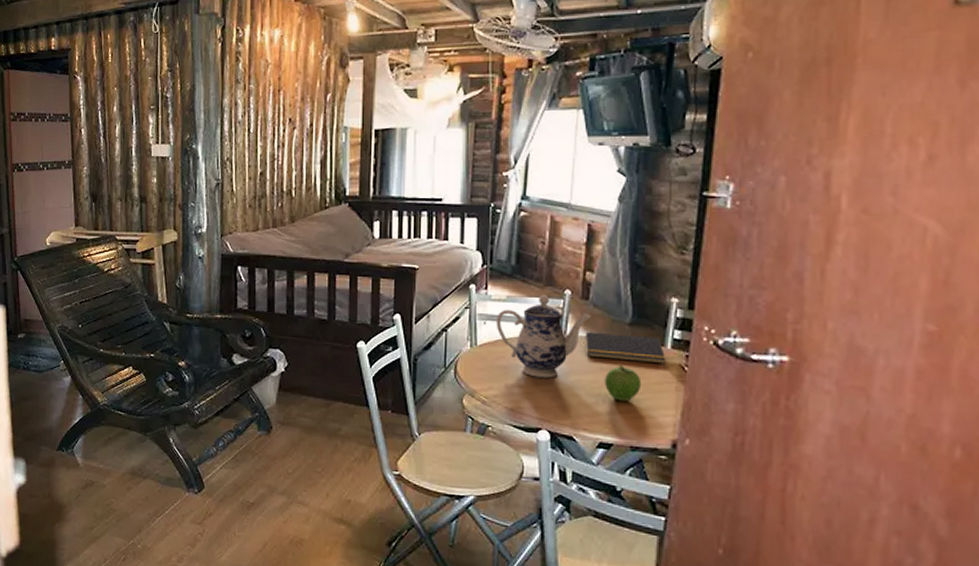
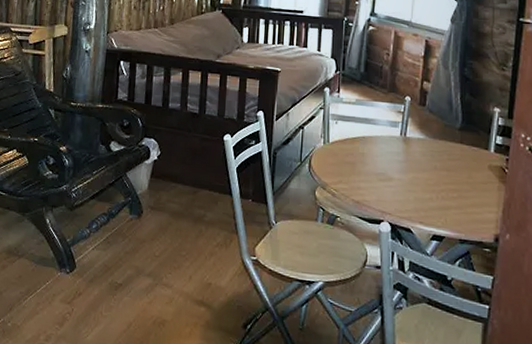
teapot: present [496,295,591,378] -> none [346,100,427,175]
notepad: present [583,331,667,364] -> none [420,134,490,166]
fruit: present [605,364,642,401] -> none [438,164,469,198]

